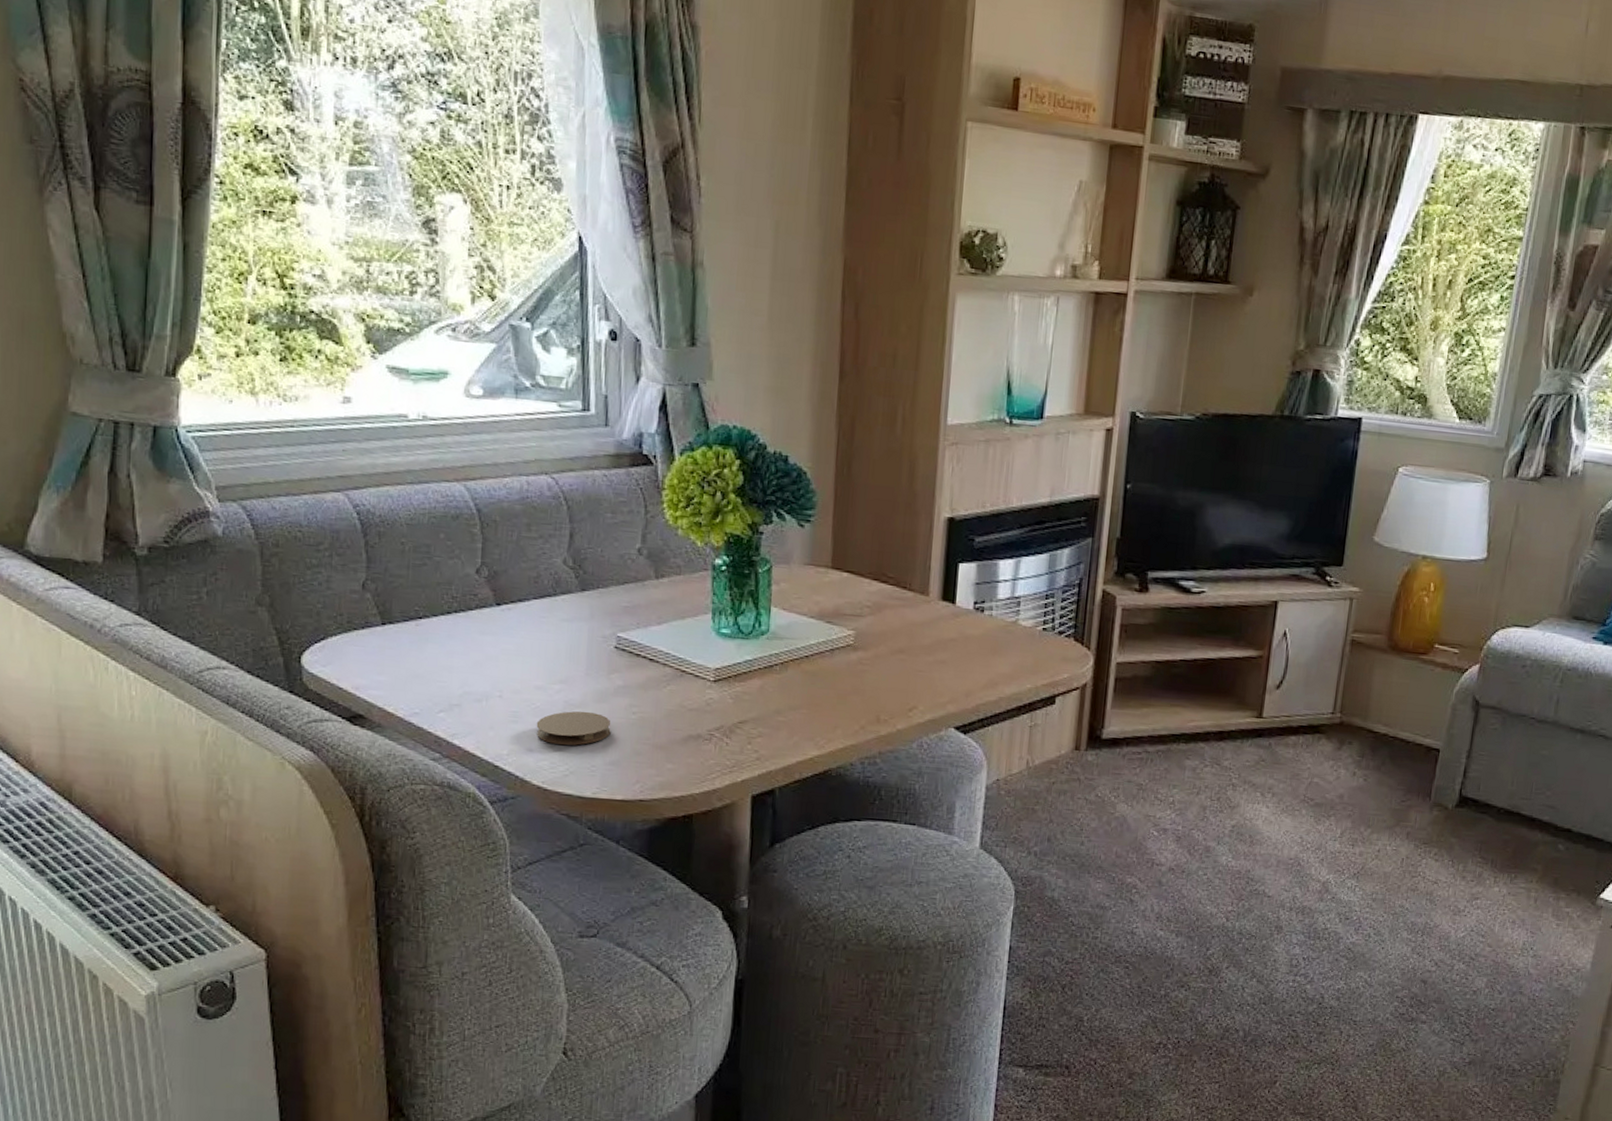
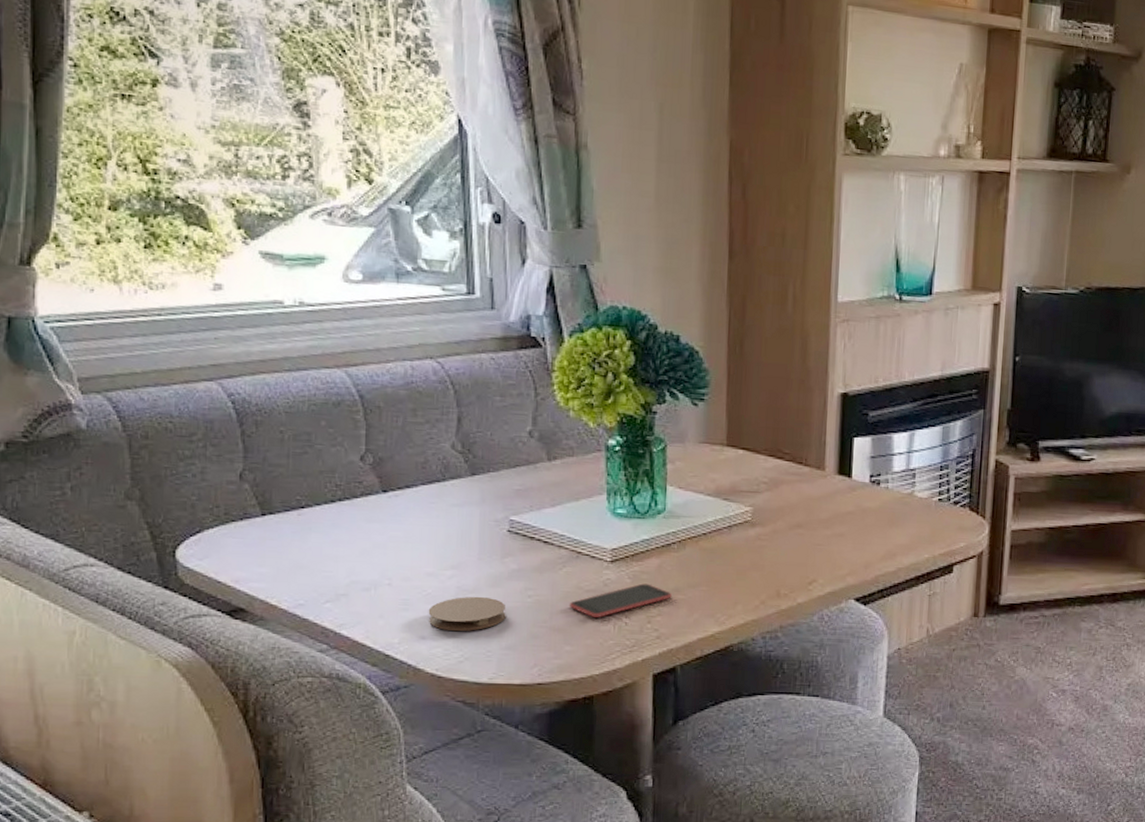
smartphone: none [672,704,773,738] -> present [569,583,672,619]

